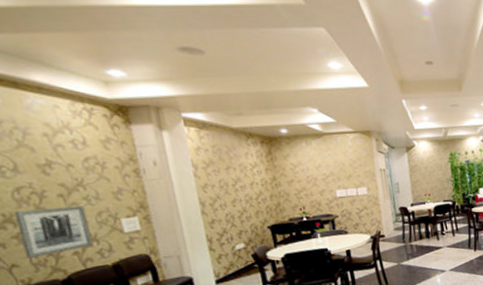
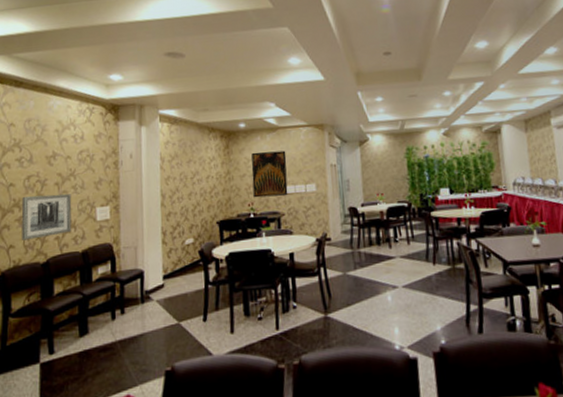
wall art: none [297,156,340,203] -> present [251,150,288,198]

